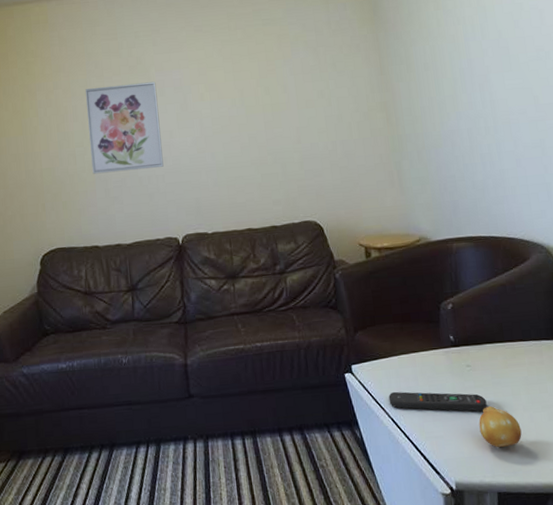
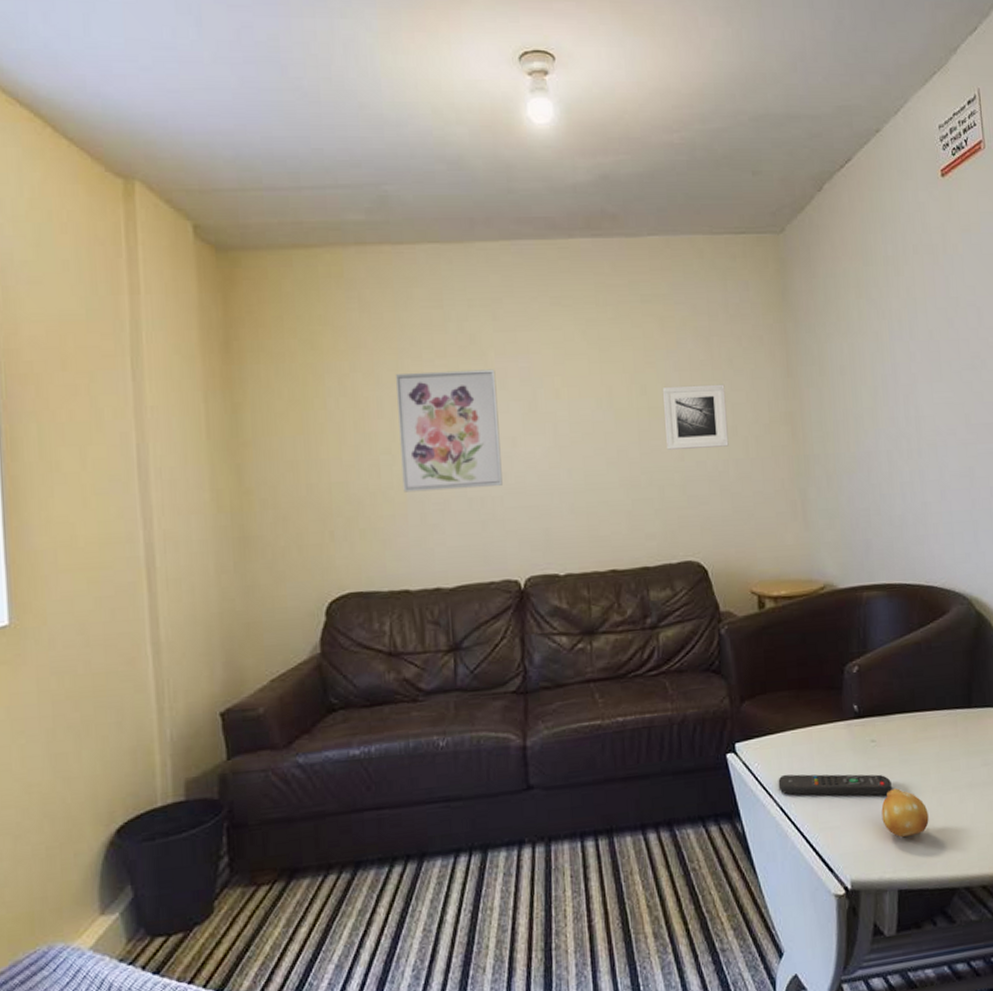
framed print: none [281,83,336,135] -> present [662,384,729,450]

